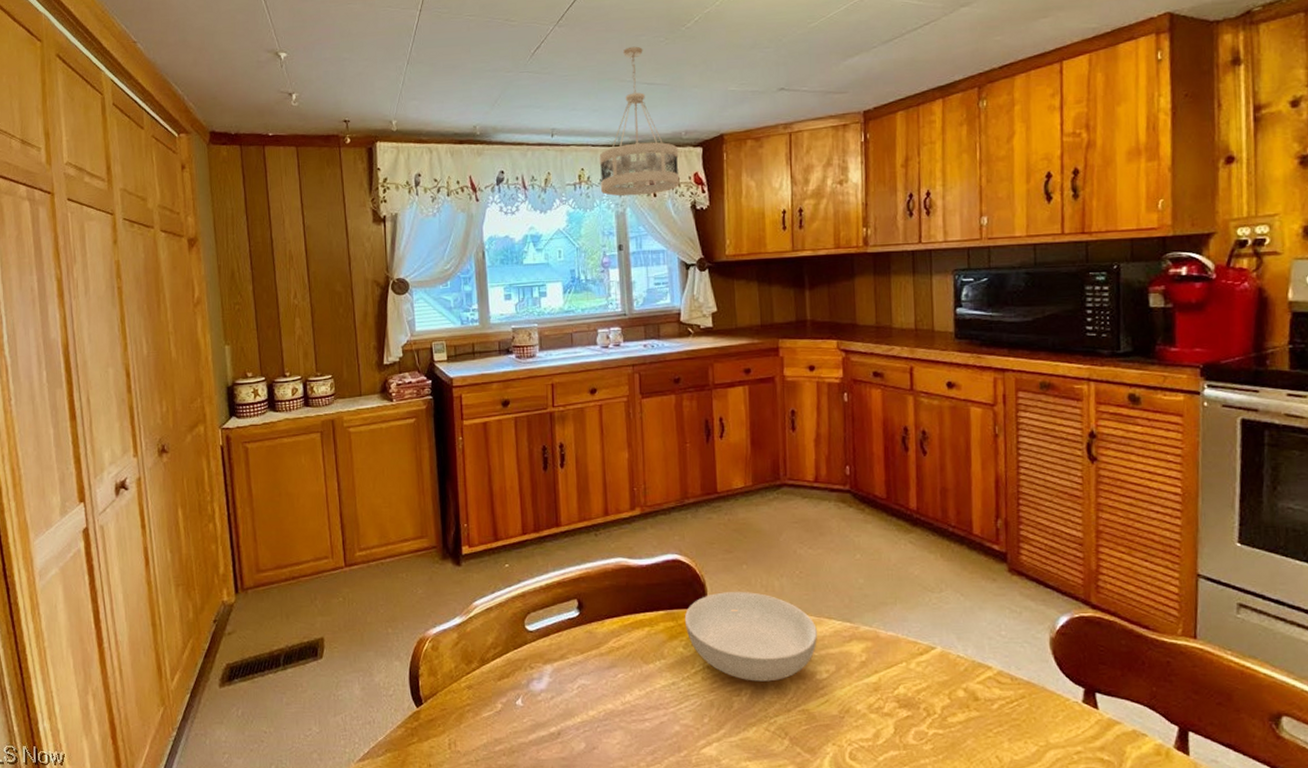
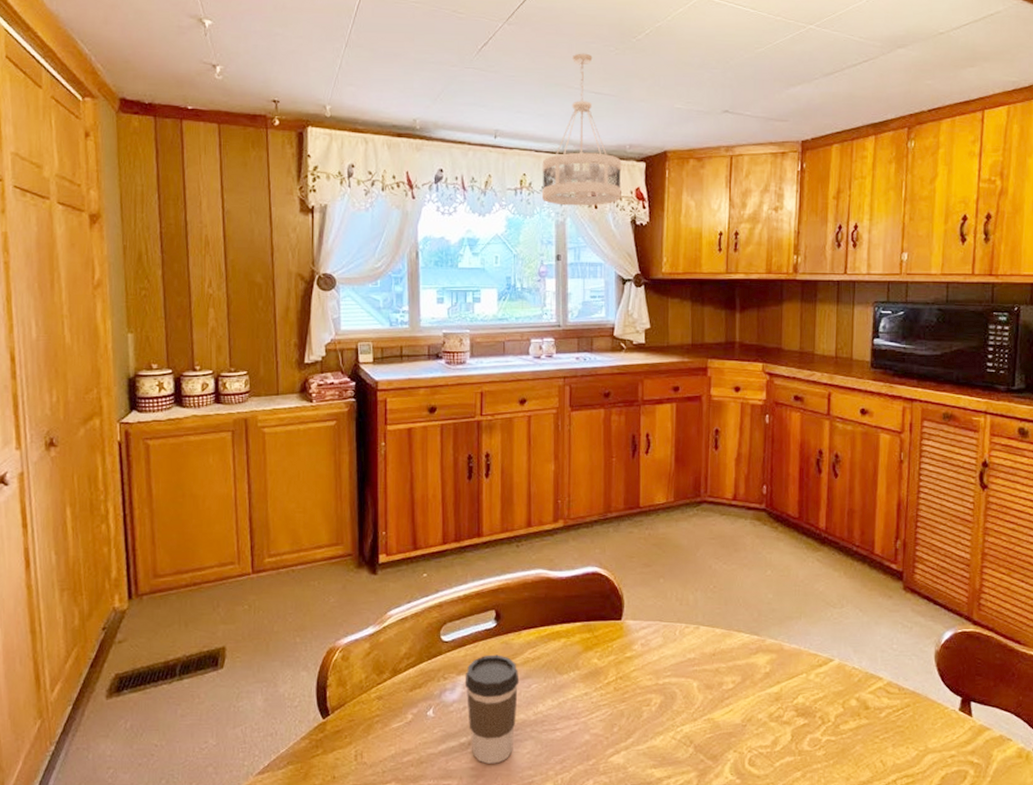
coffee cup: none [552,644,605,754] -> present [466,654,520,764]
serving bowl: present [684,592,817,682] -> none [600,605,726,692]

